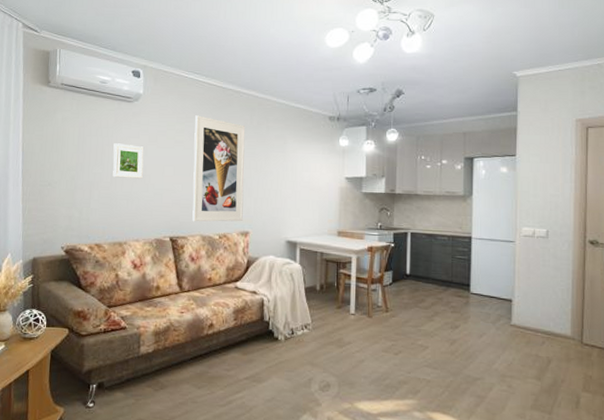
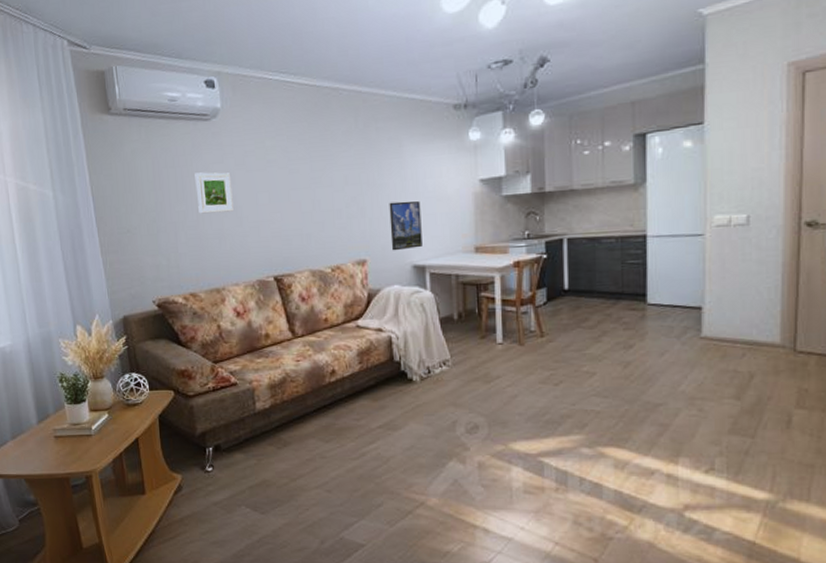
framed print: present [192,115,246,222] -> none [287,125,357,256]
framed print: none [270,187,297,227] -> present [389,201,422,251]

